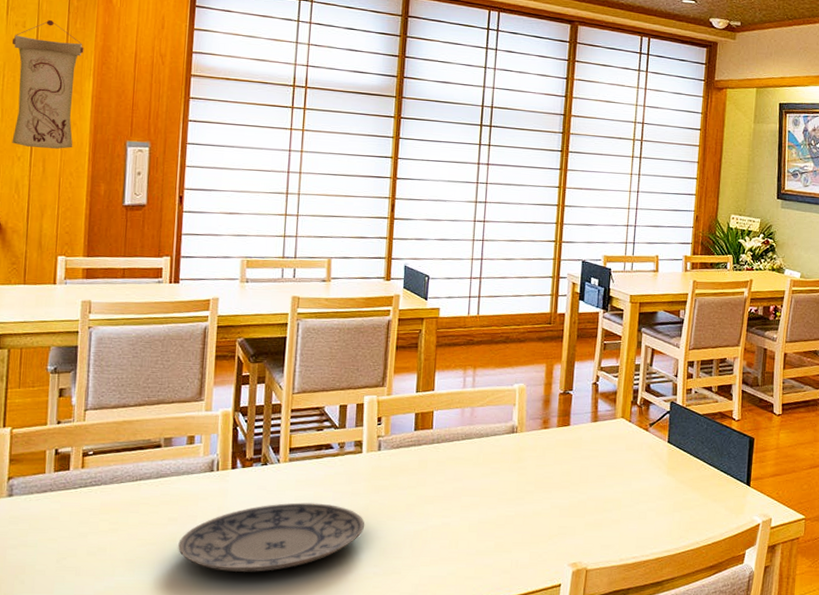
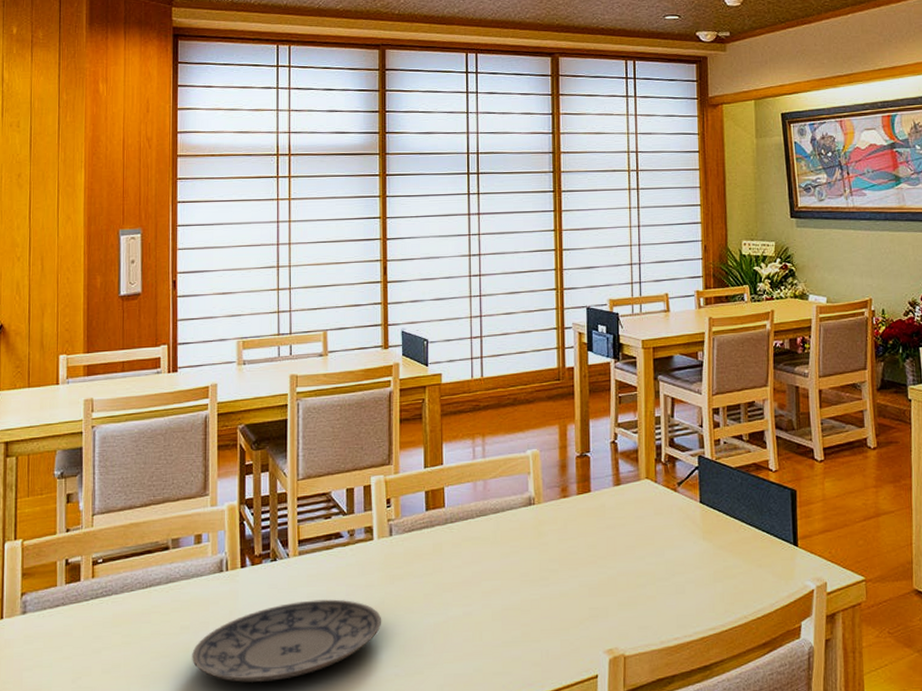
wall scroll: present [11,20,84,149] -> none [7,117,75,246]

